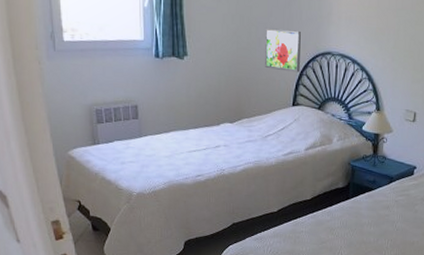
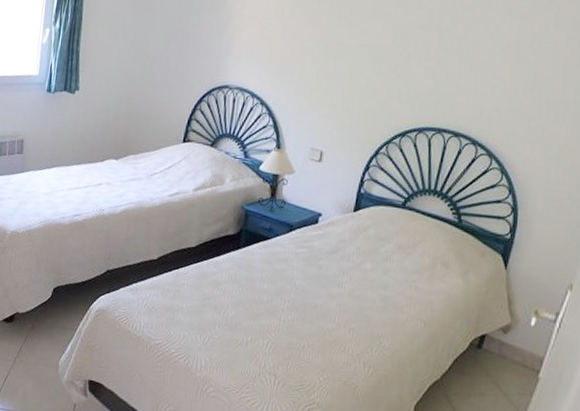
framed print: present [265,28,301,73] -> none [157,61,197,107]

